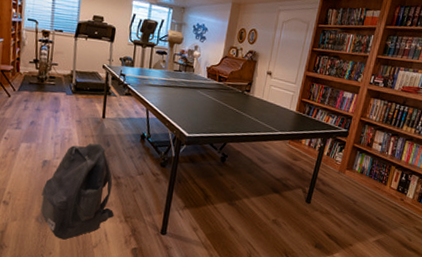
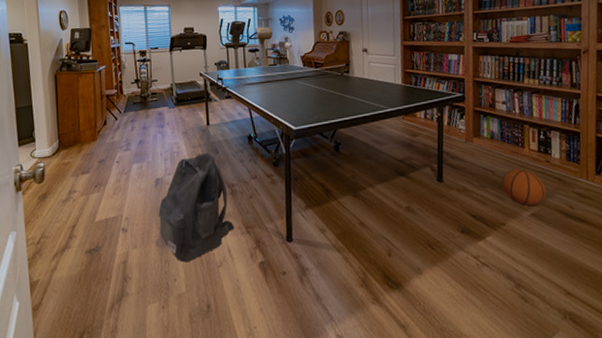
basketball: none [359,201,394,234] -> present [501,168,547,206]

